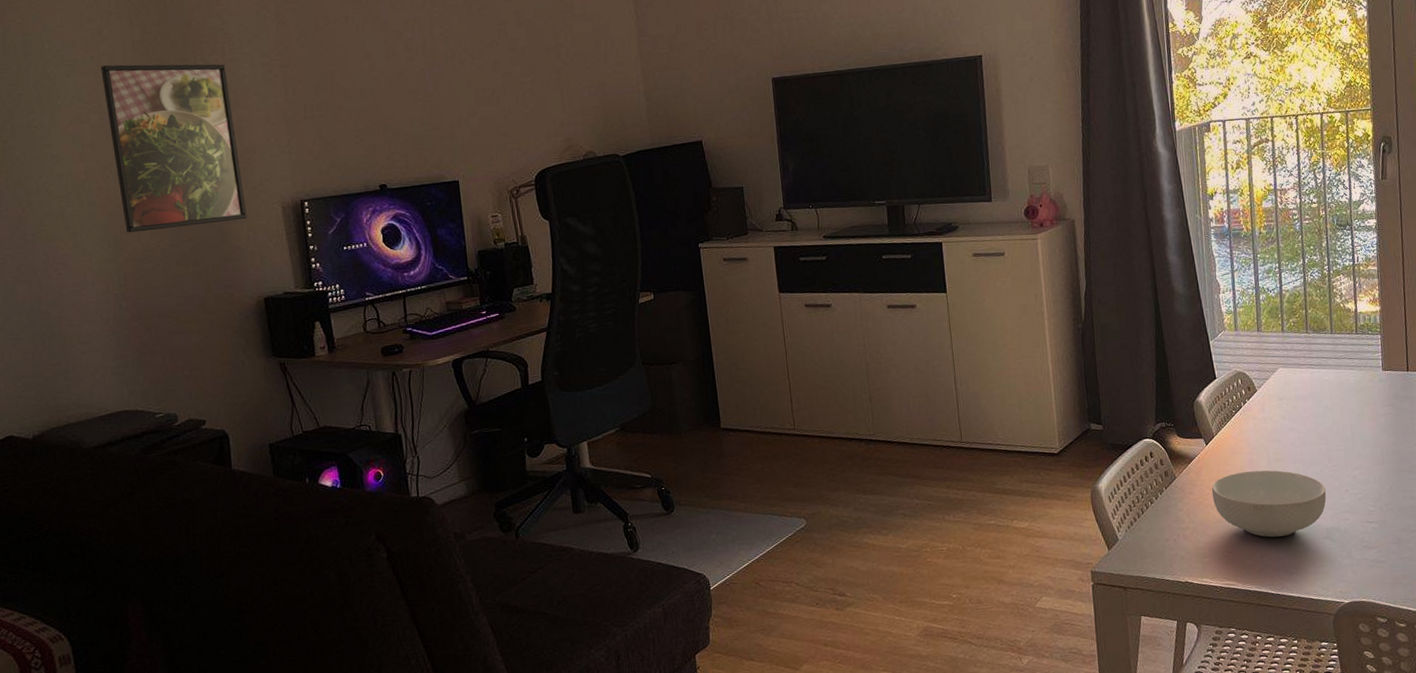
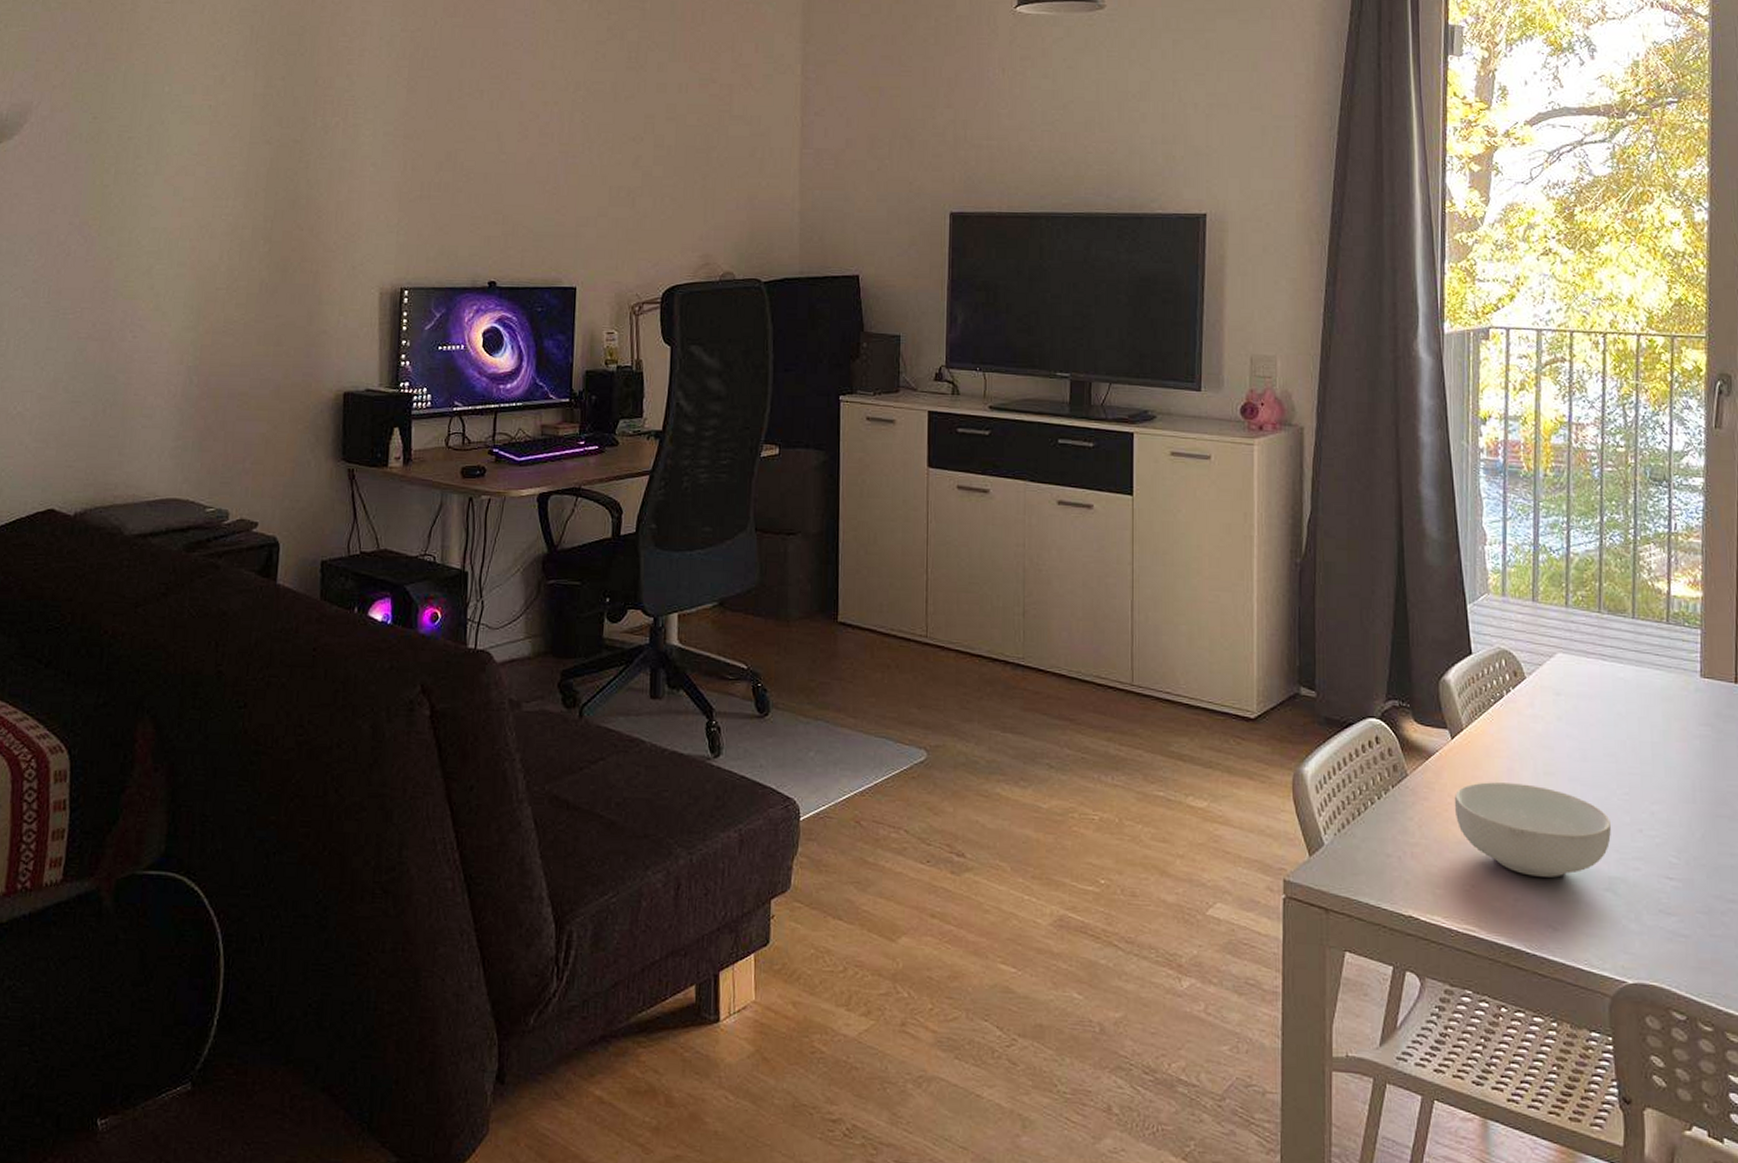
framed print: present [100,64,247,233] -> none [211,117,346,302]

